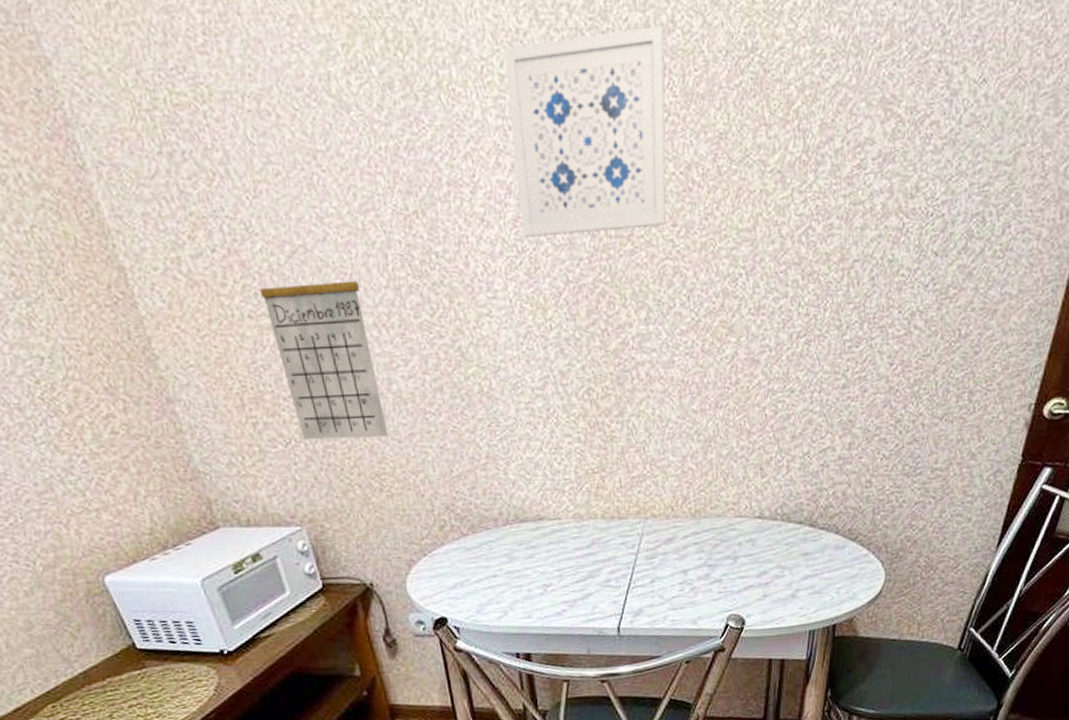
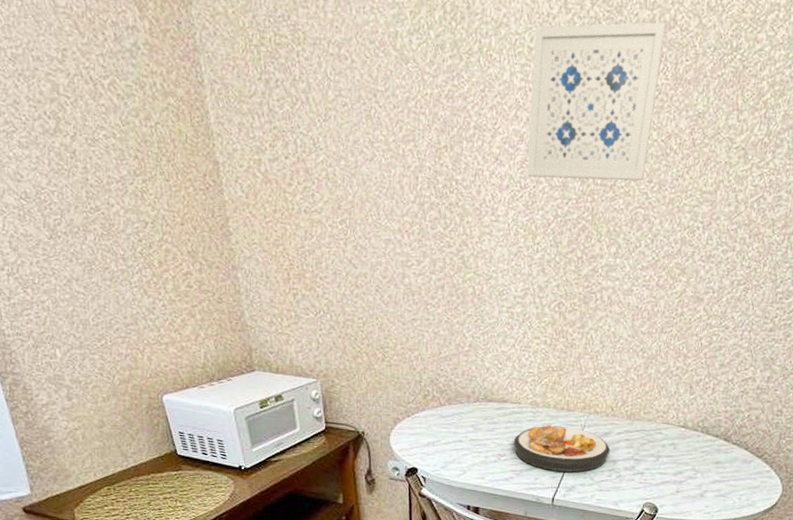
calendar: present [259,244,389,441] -> none [316,161,396,319]
plate: none [559,538,678,595] -> present [513,424,611,473]

